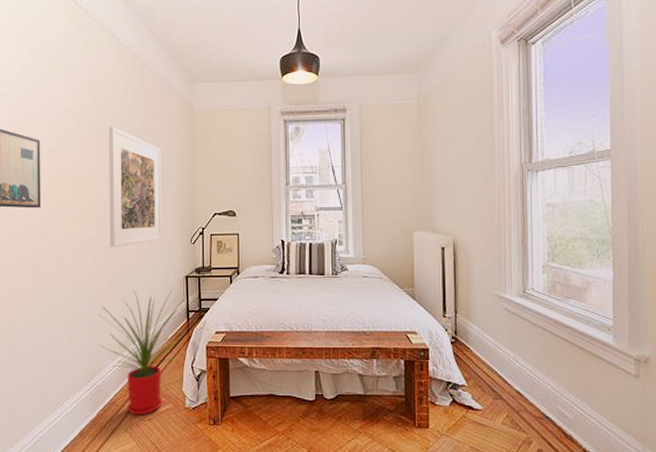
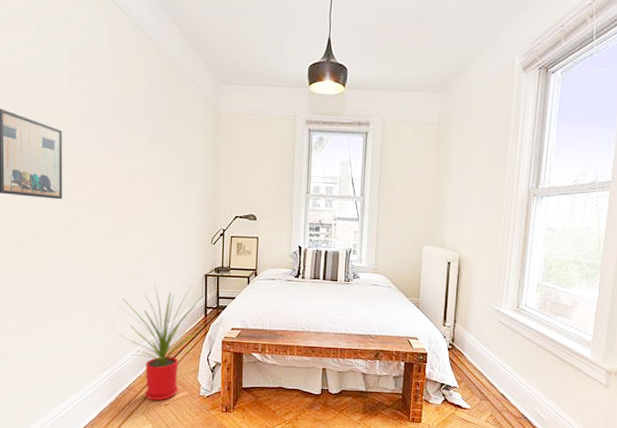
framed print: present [108,127,161,248] -> none [131,123,185,244]

